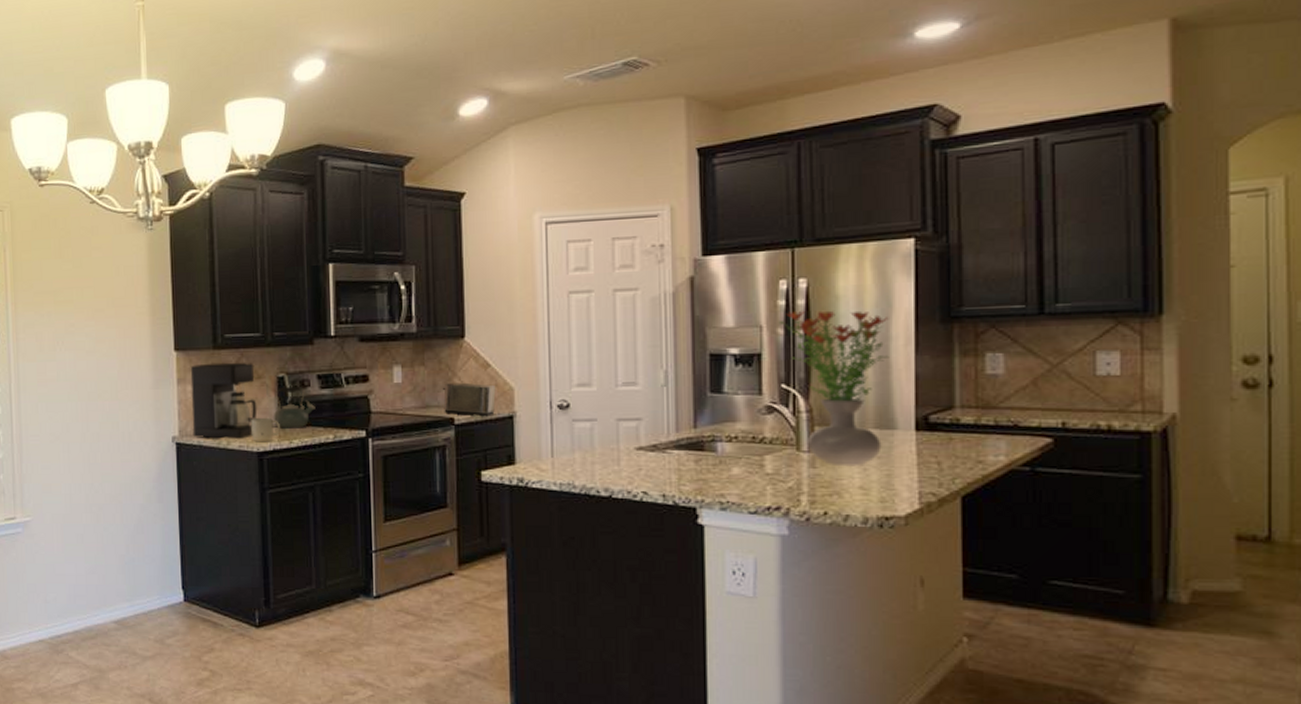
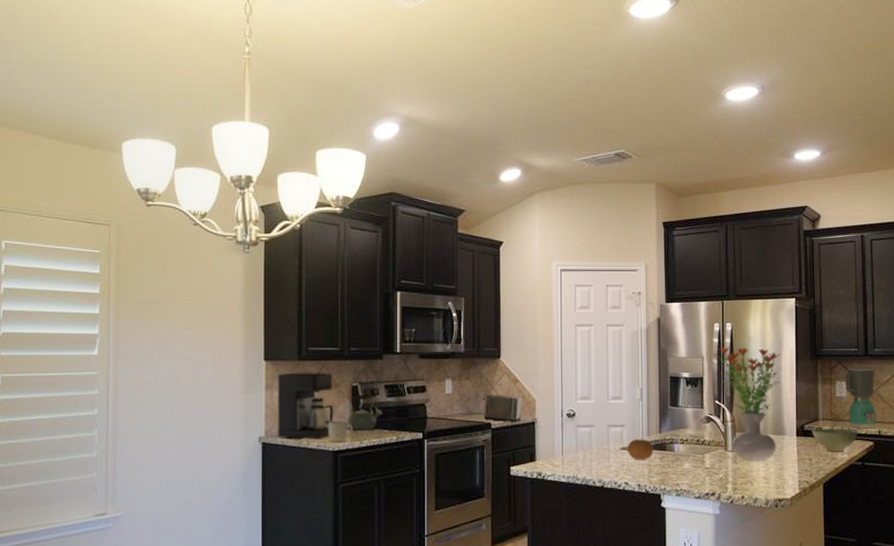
fruit: none [646,436,685,464] -> present [627,439,654,461]
bowl: none [941,420,1024,453] -> present [811,429,858,452]
blender: none [1003,330,1058,420] -> present [846,367,876,429]

